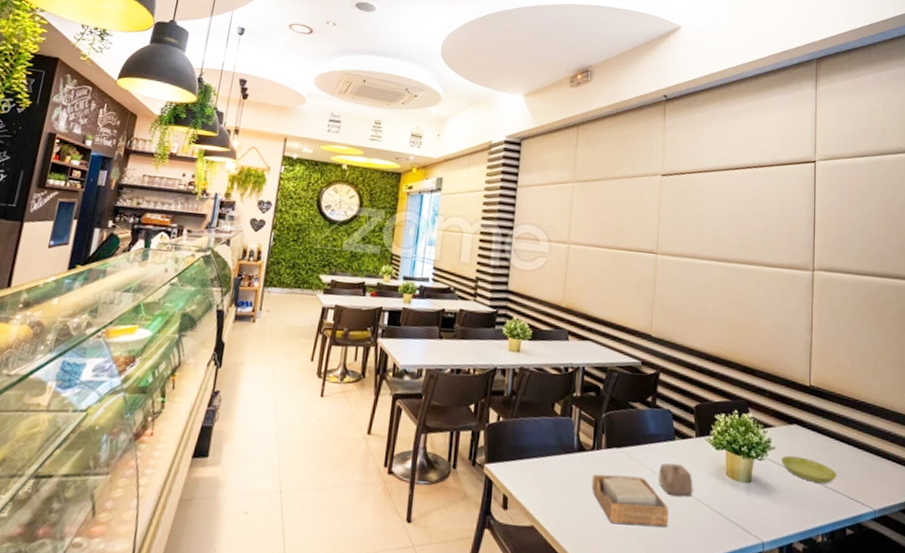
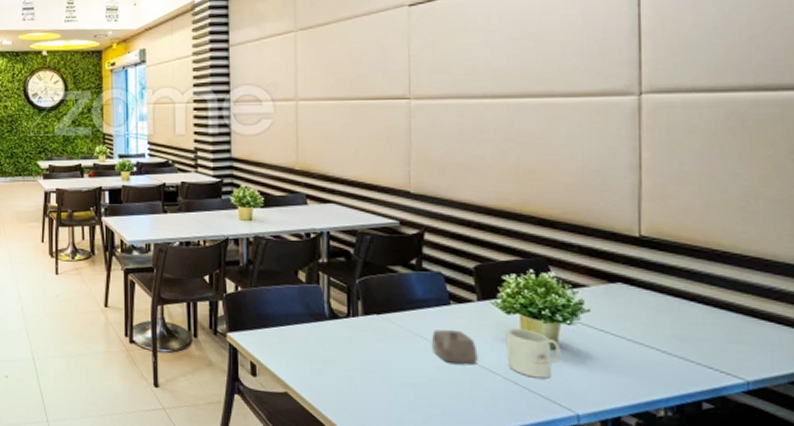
napkin holder: present [591,474,669,527] -> none [349,341,449,396]
mug: none [714,462,754,509] -> present [506,328,561,379]
saucer: present [781,455,838,483] -> none [600,319,687,350]

